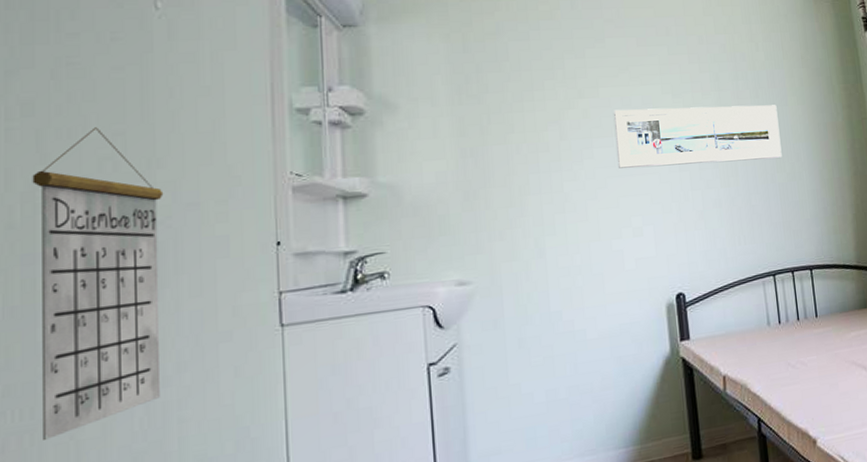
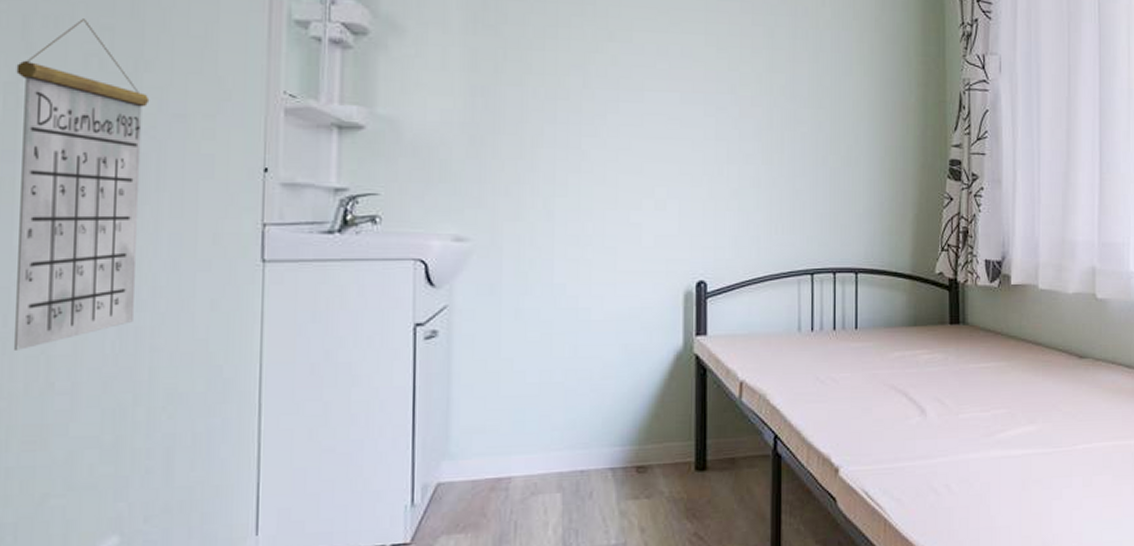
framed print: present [614,105,782,168] -> none [645,59,839,137]

